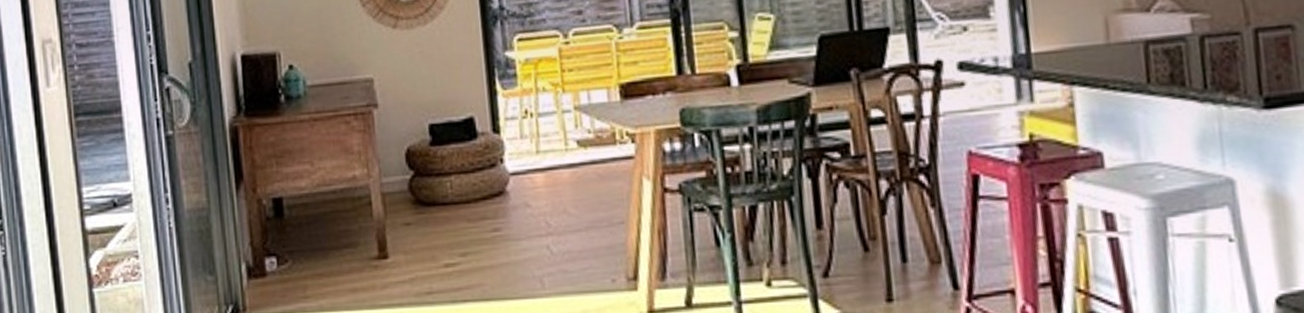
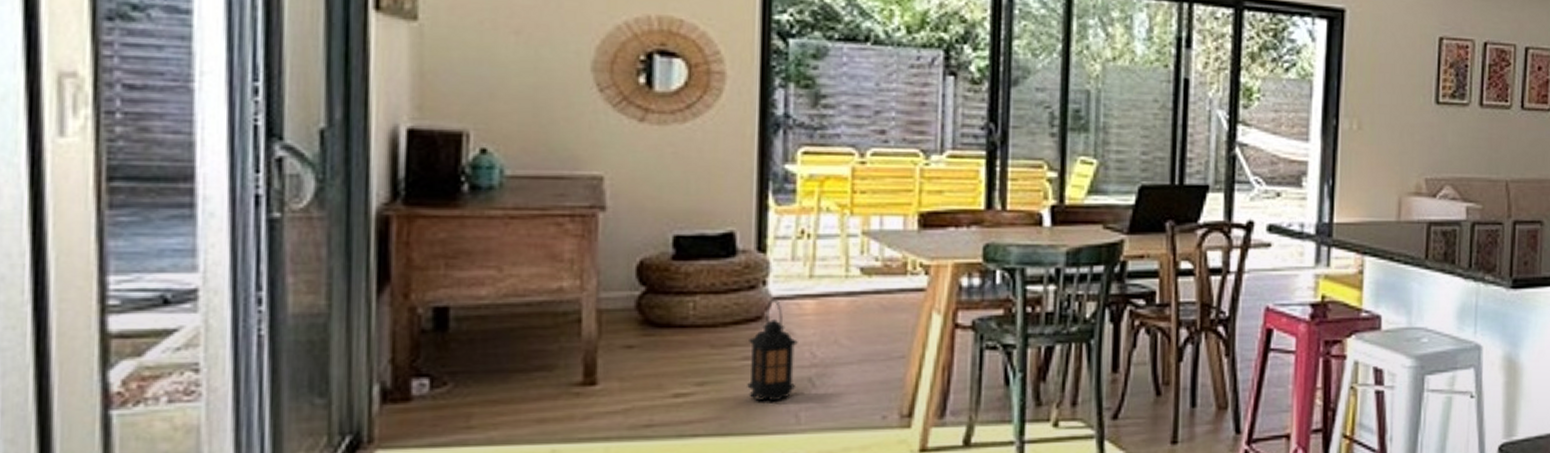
lantern: none [496,175,537,269] -> present [747,299,798,402]

